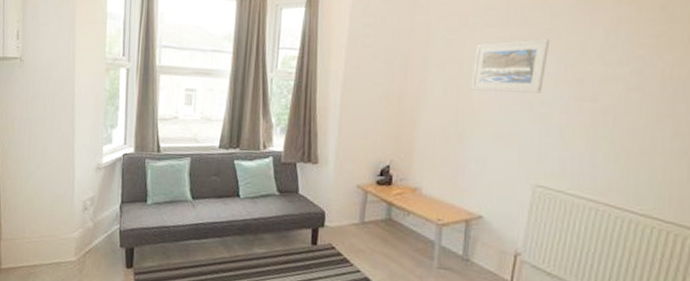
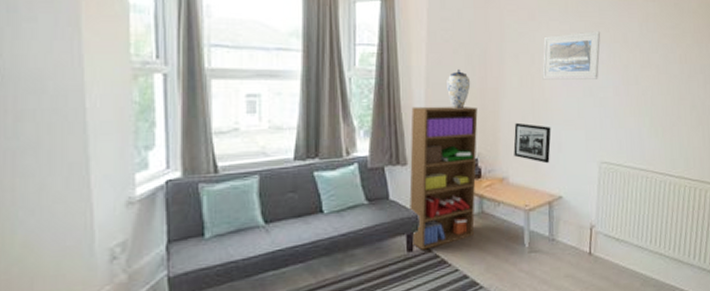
bookshelf: none [317,109,394,246] -> present [409,106,478,250]
decorative urn: none [363,75,389,114] -> present [447,70,471,109]
picture frame: none [430,133,476,180] -> present [513,122,552,164]

